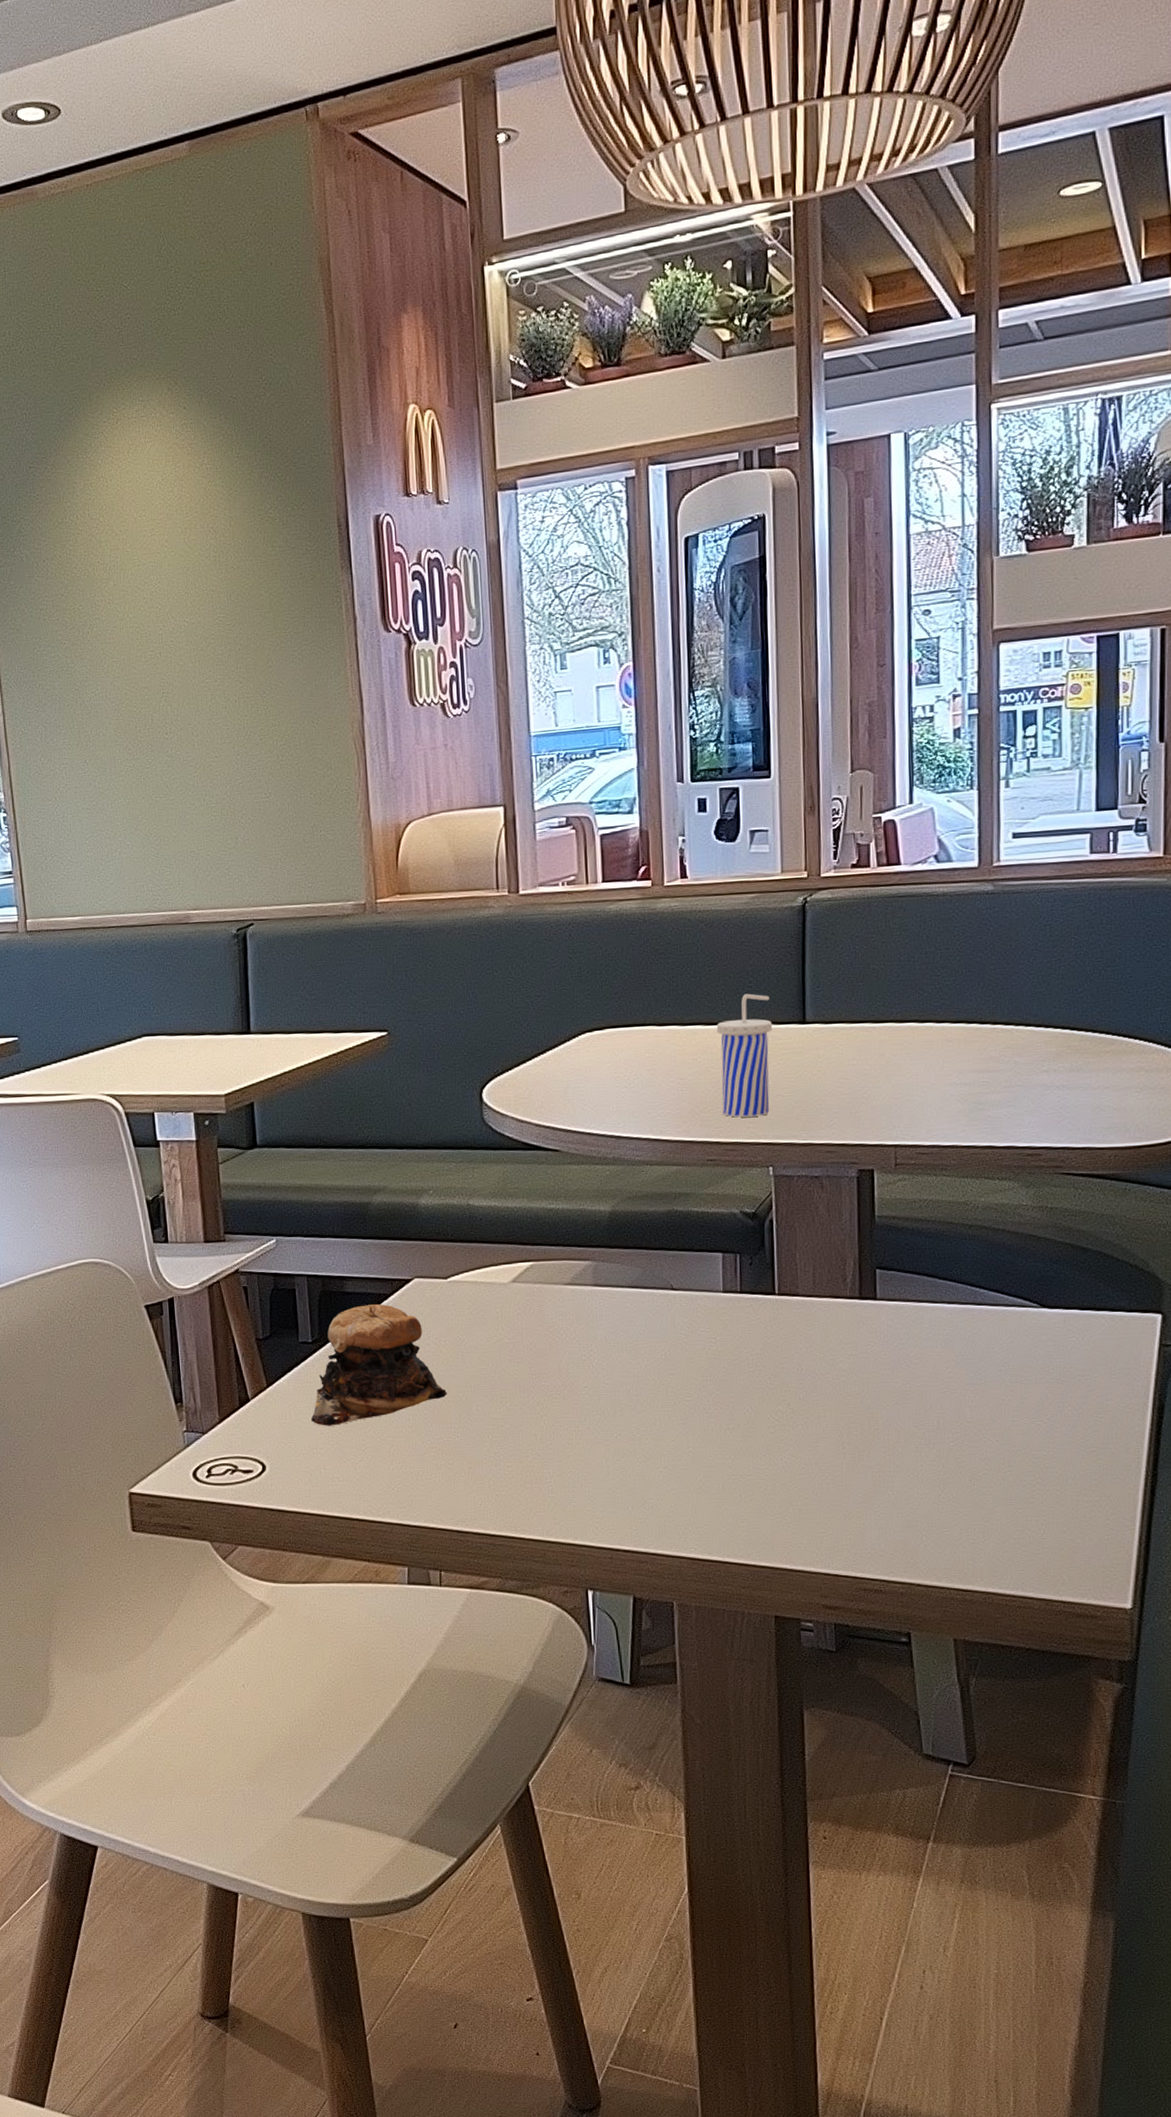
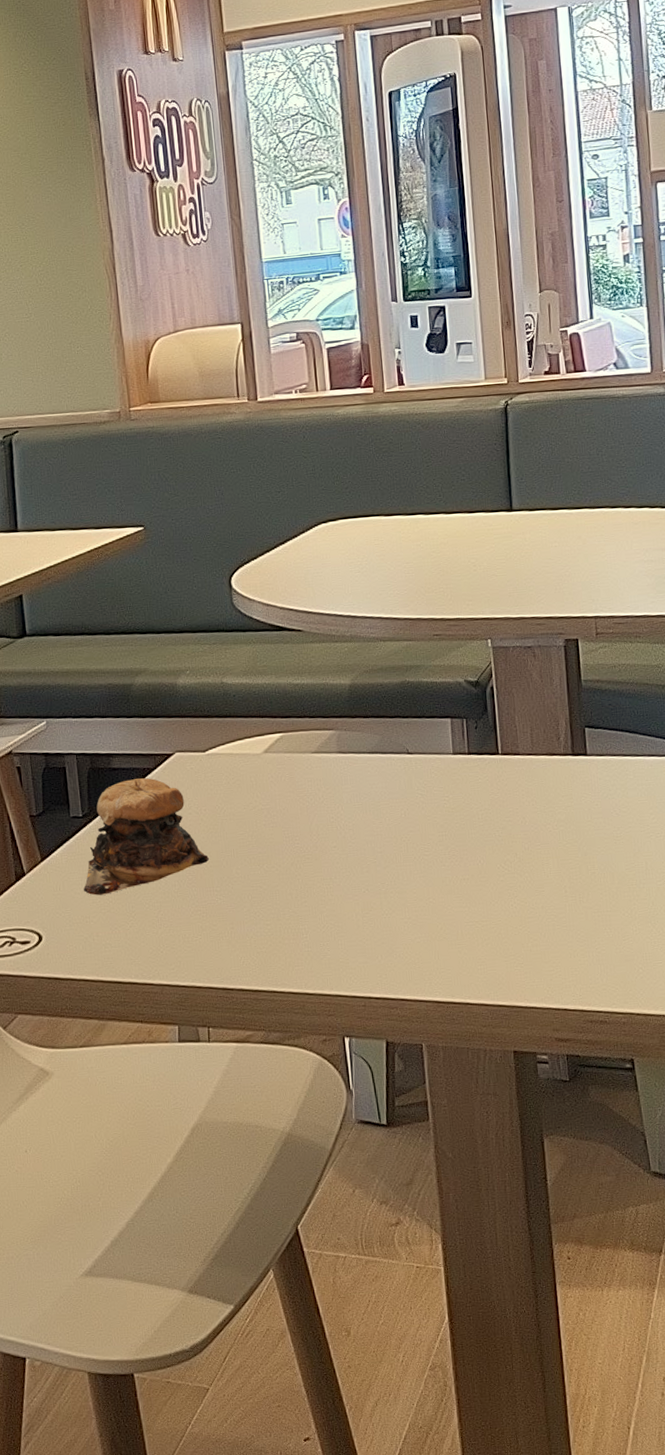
beverage cup: present [716,993,772,1118] -> none [435,485,486,596]

